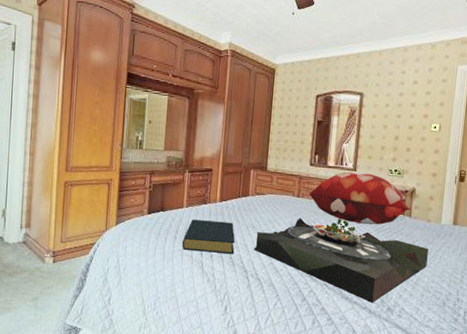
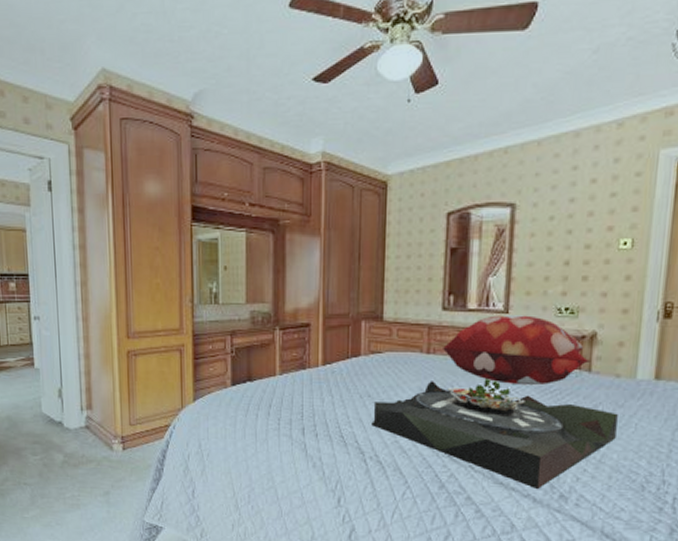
hardback book: present [182,219,235,254] -> none [278,390,346,431]

